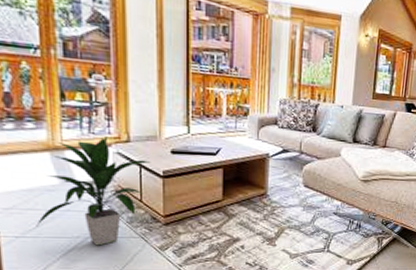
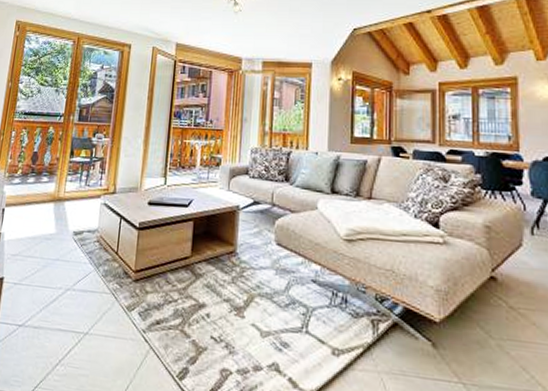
indoor plant: present [36,136,151,246] -> none [31,188,130,300]

